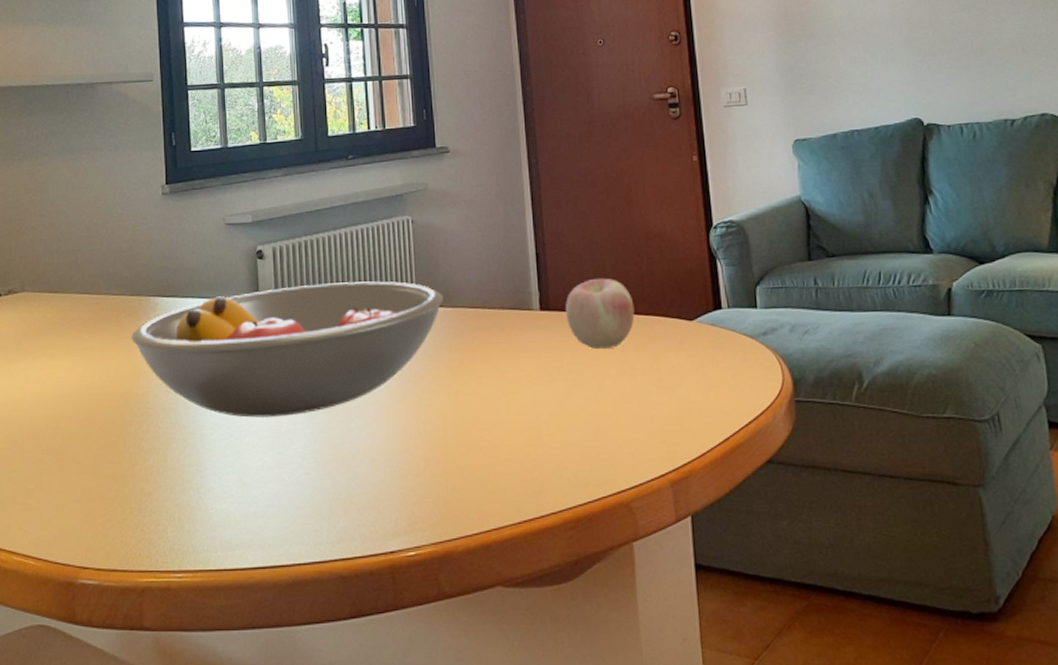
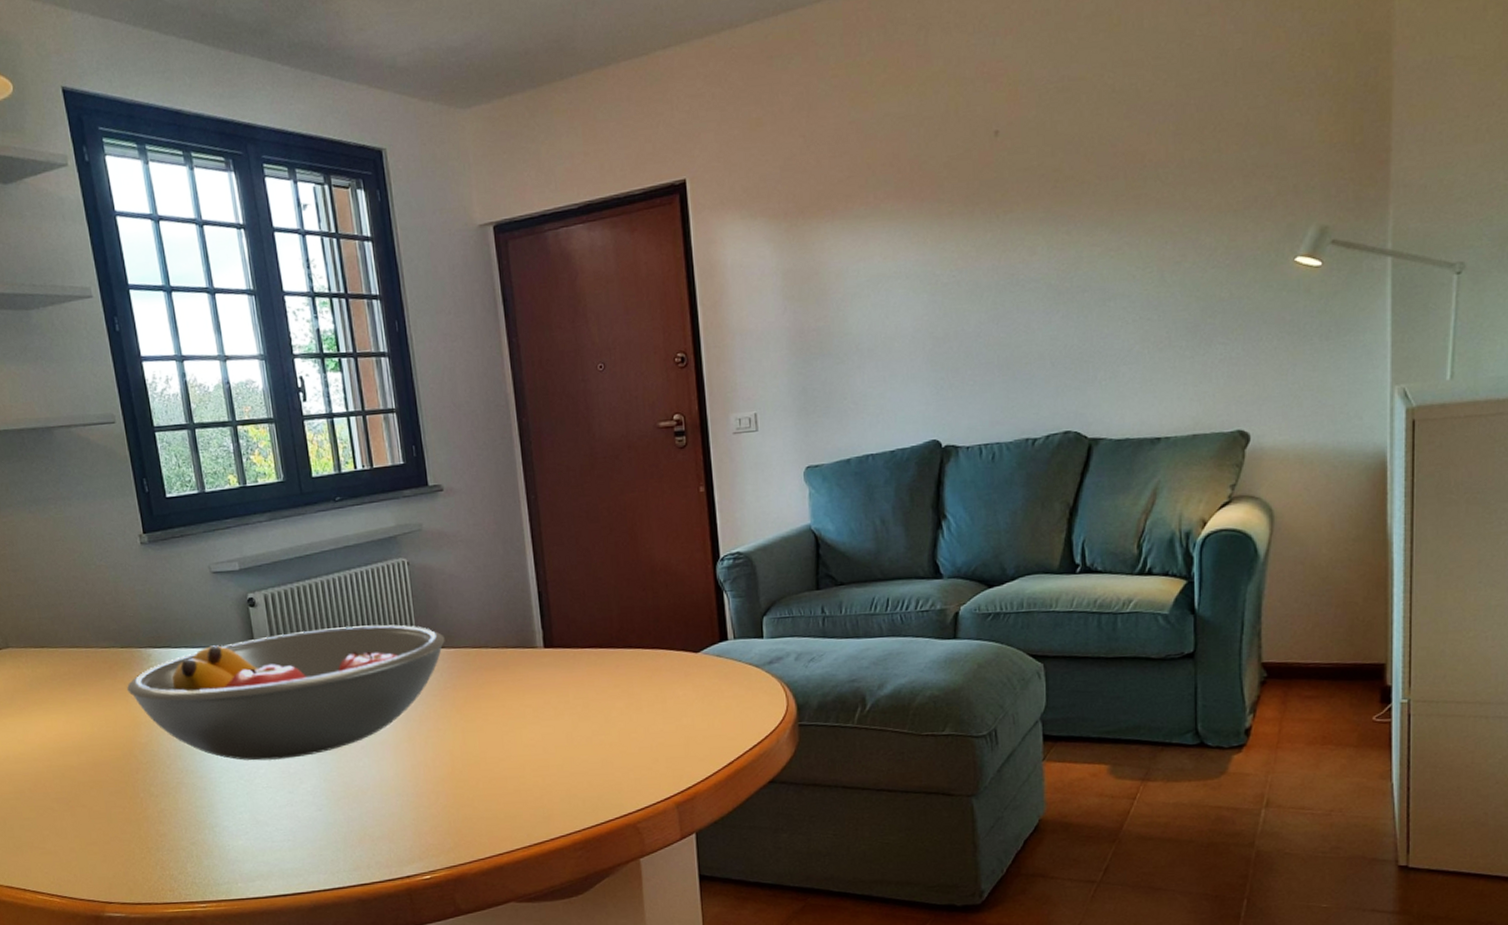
apple: present [565,278,635,349] -> none [569,613,640,683]

